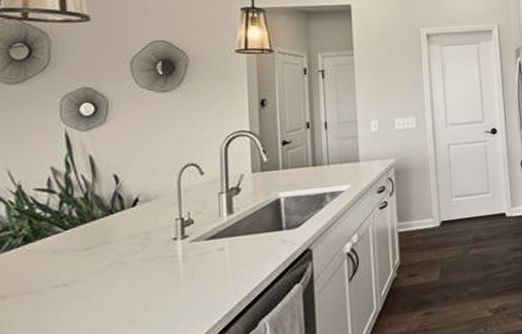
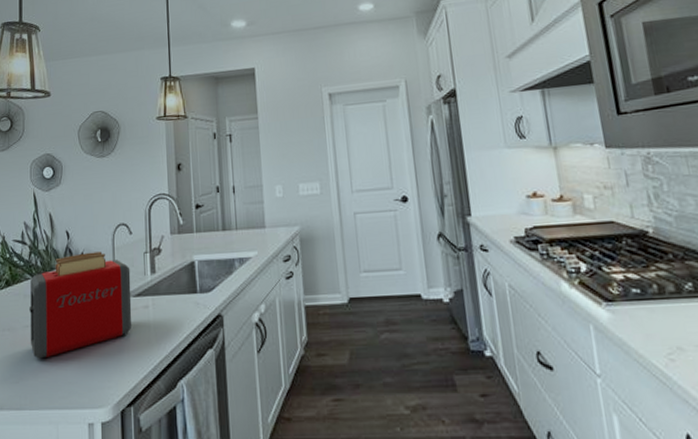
toaster: none [61,195,204,321] -> present [29,251,132,359]

